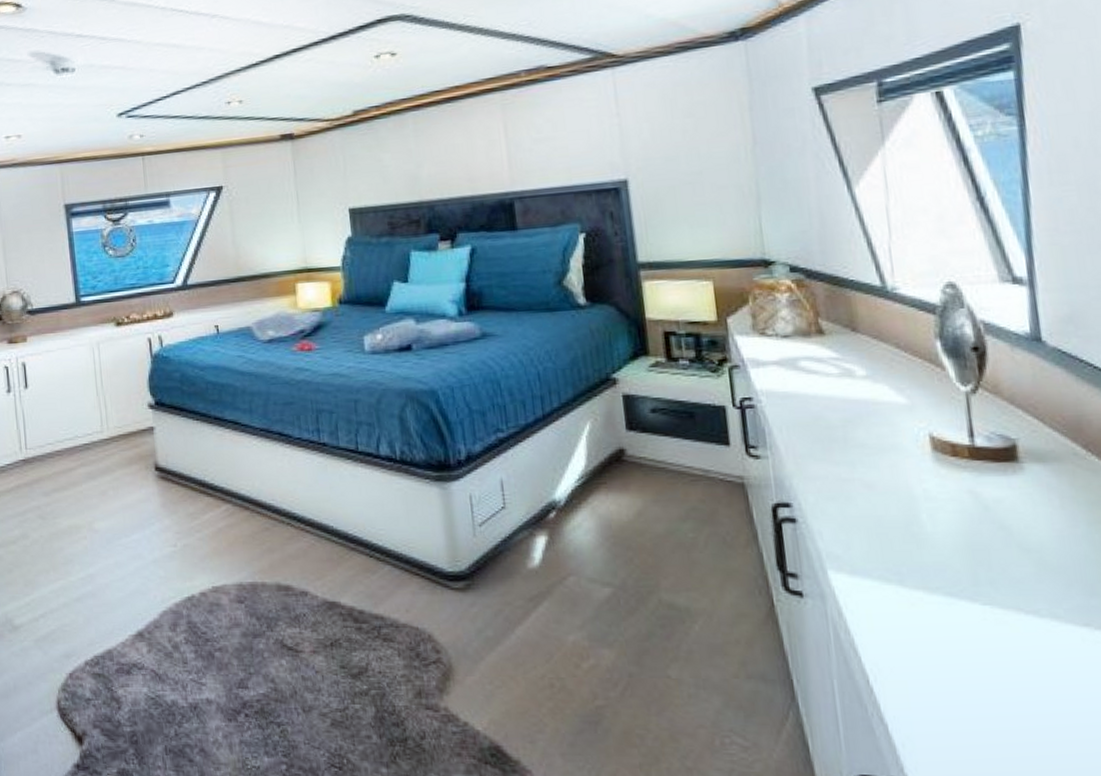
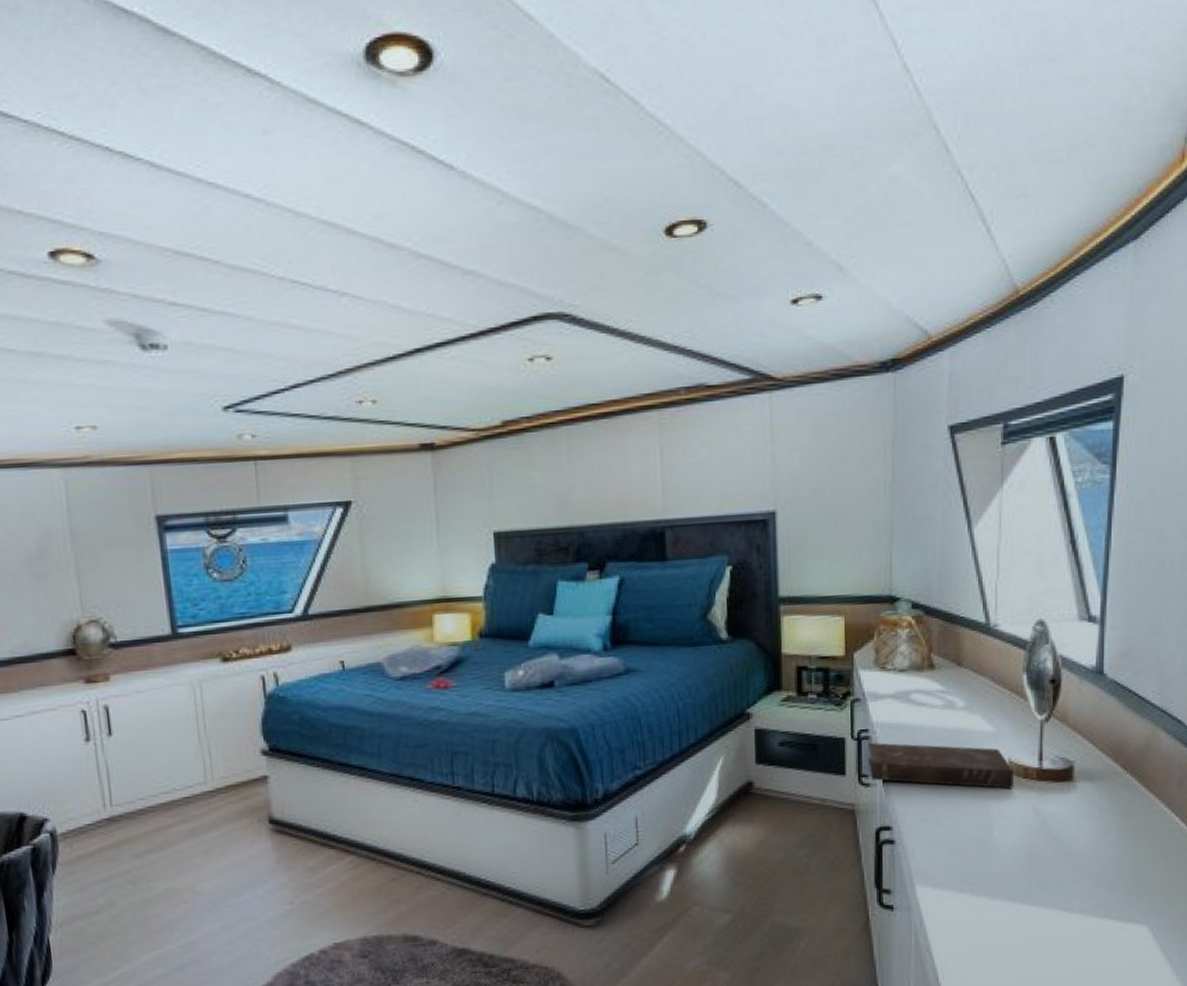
book: none [754,411,940,468] -> present [867,742,1013,789]

